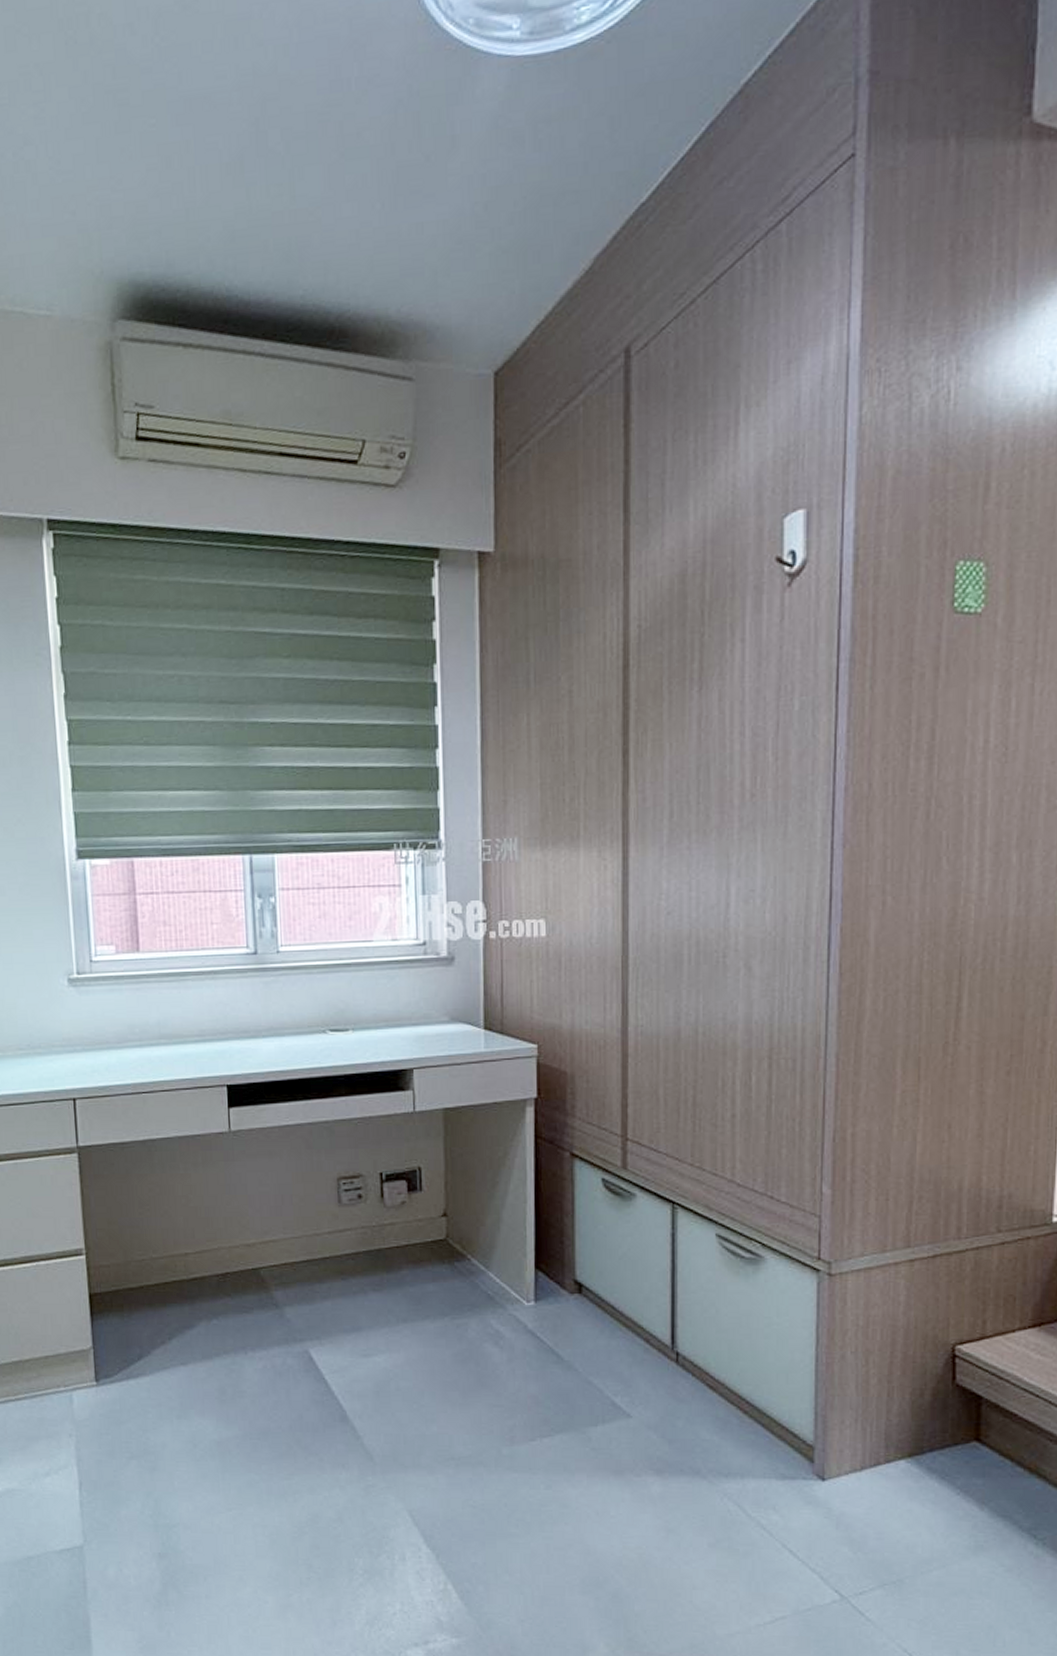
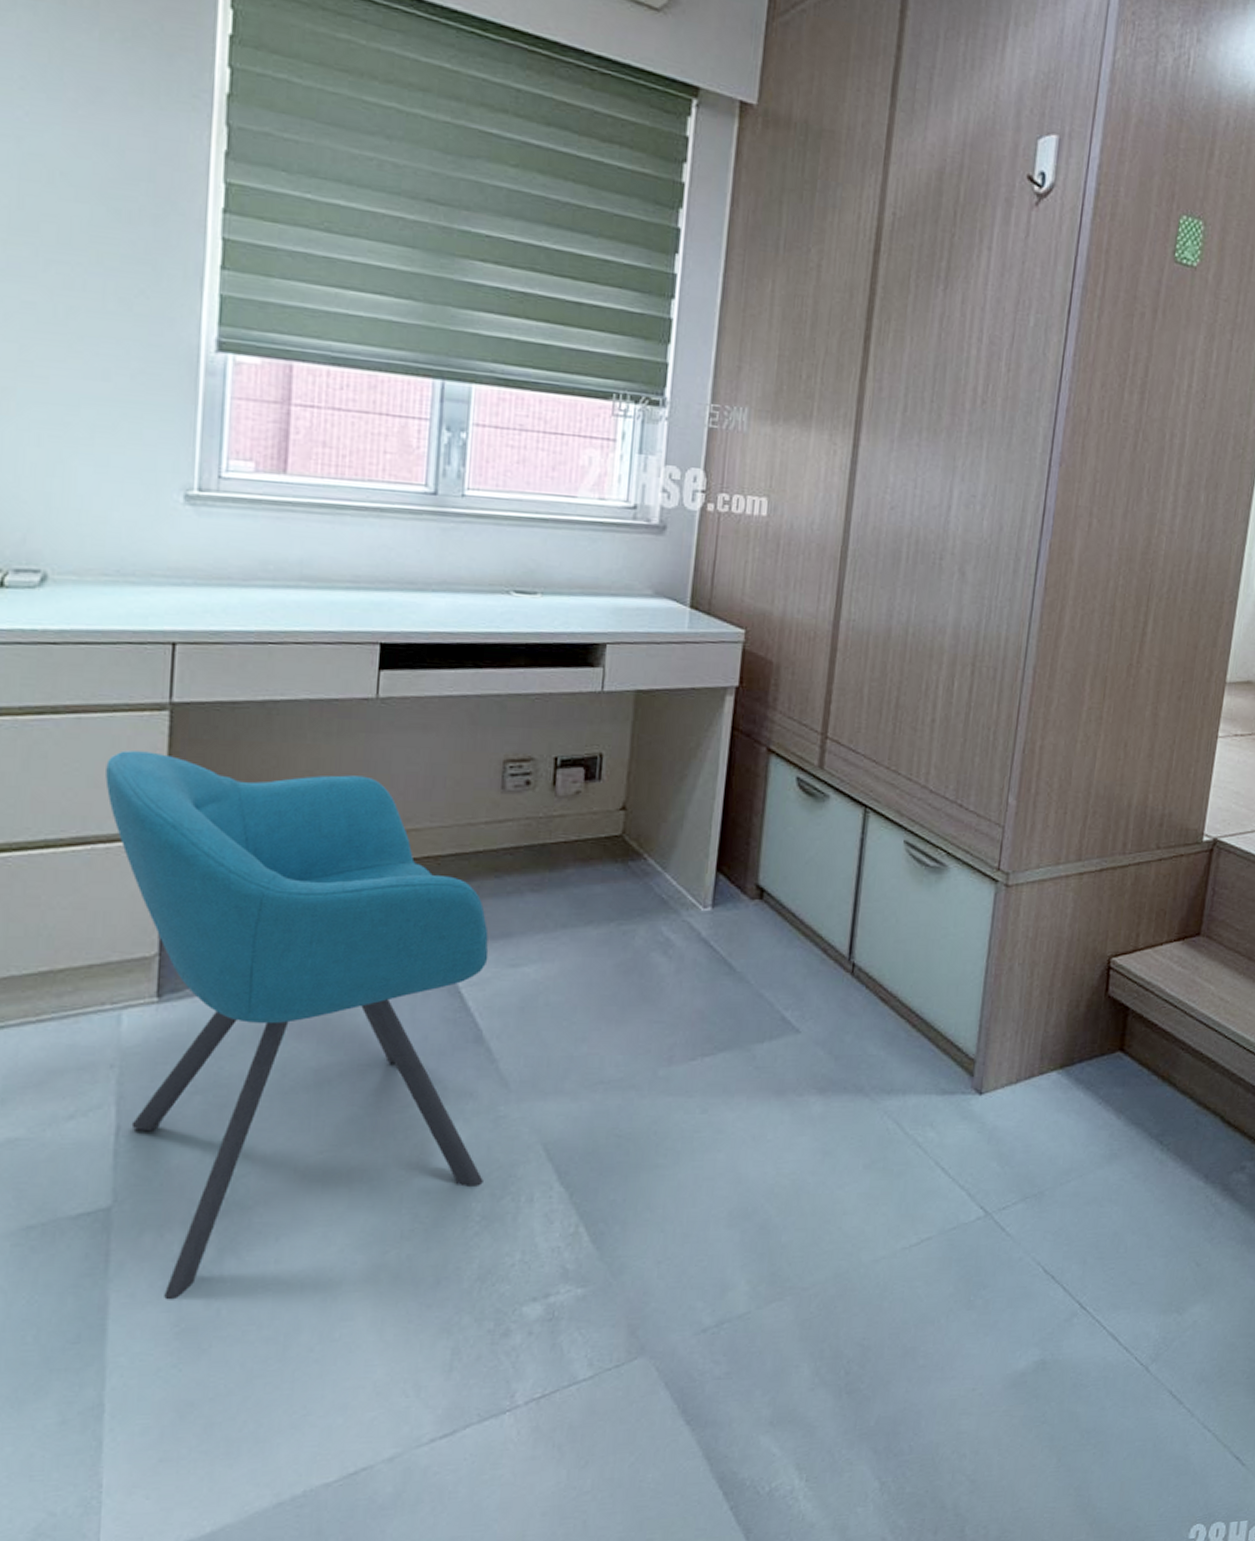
chair: none [39,1187,362,1622] -> present [105,750,489,1300]

